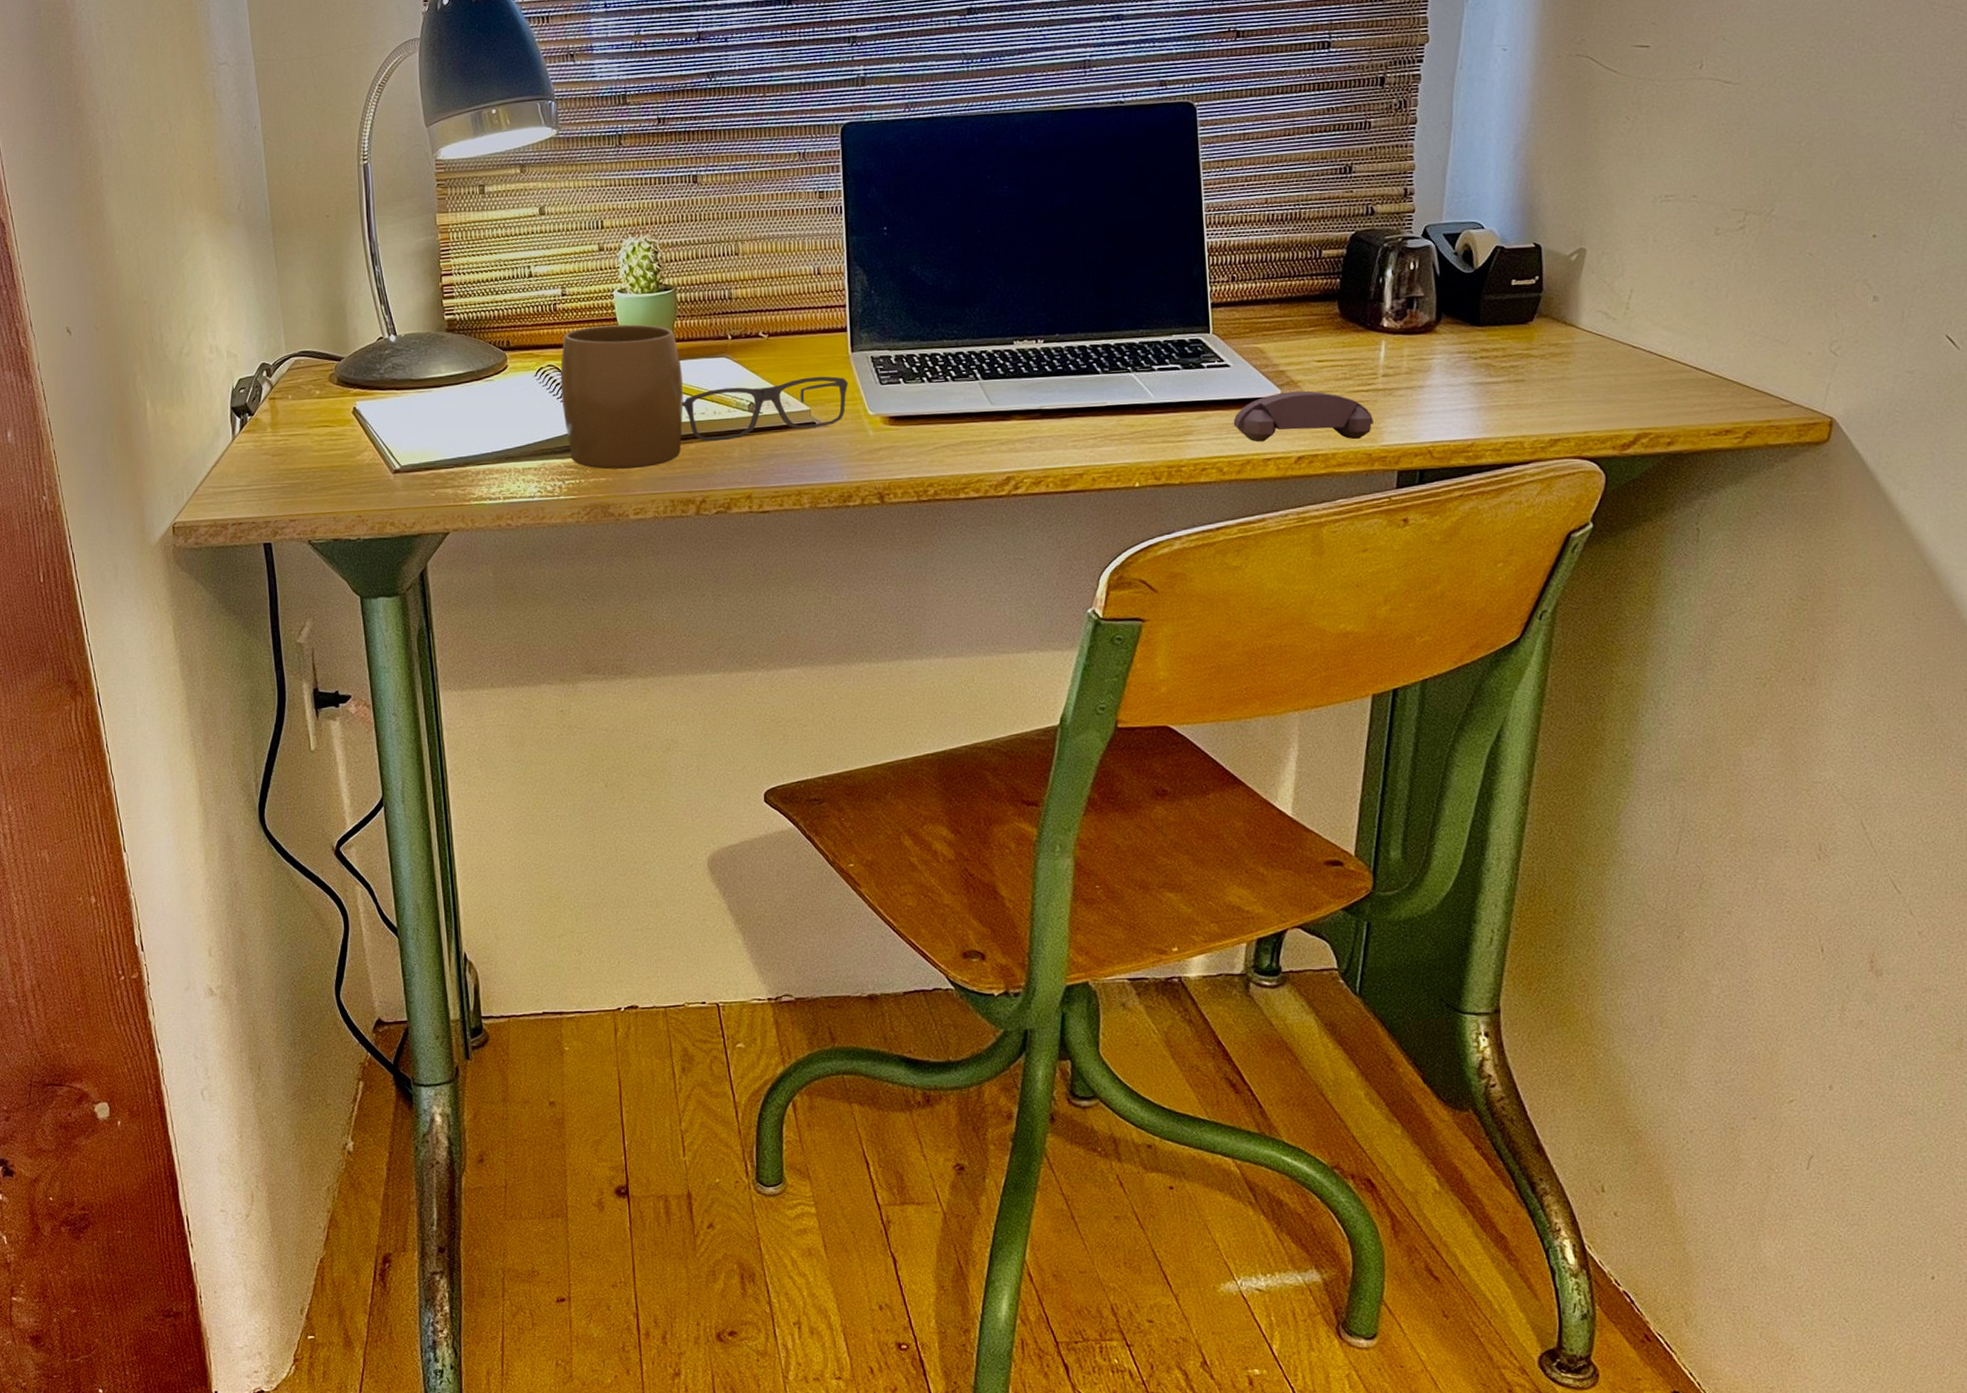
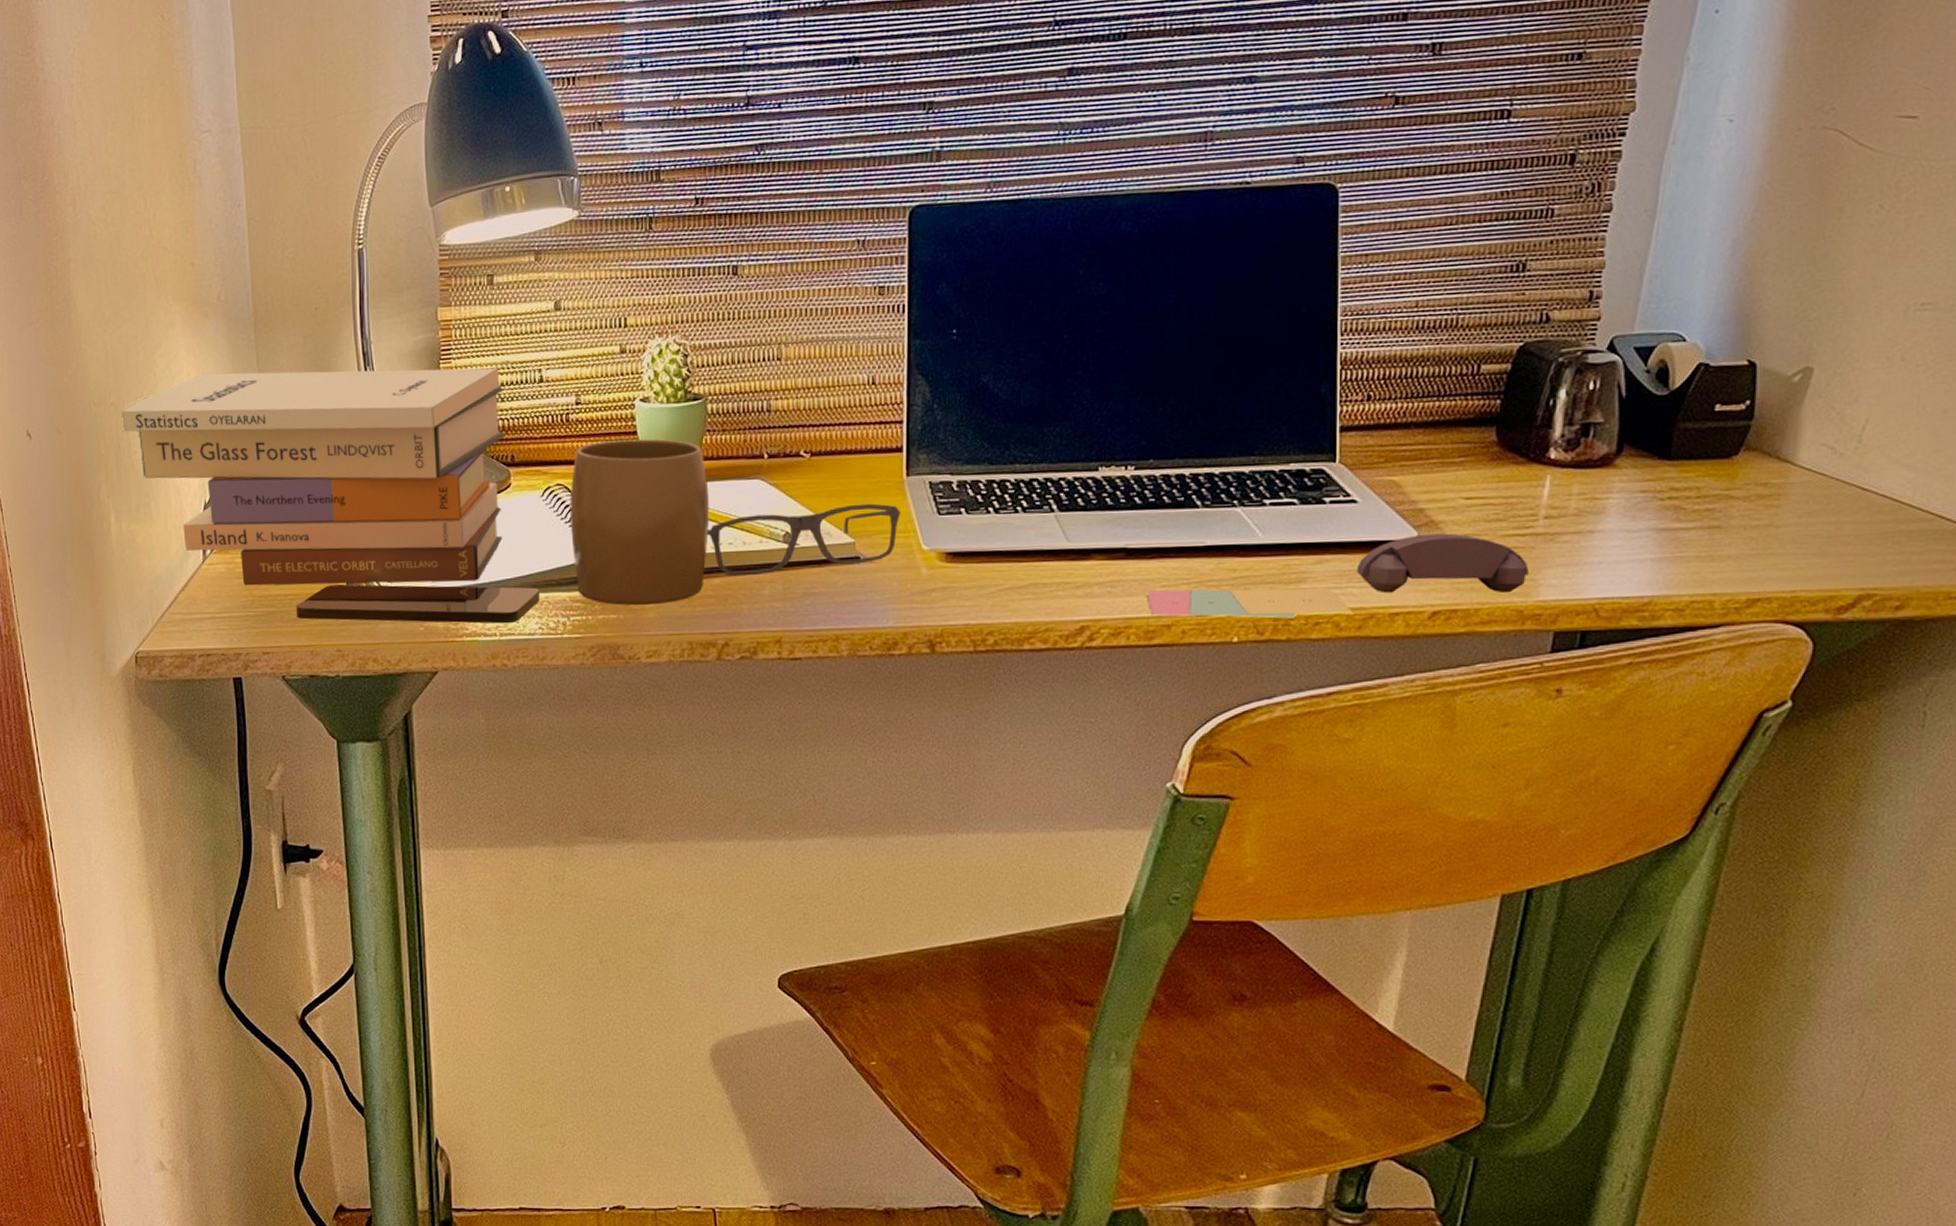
books: none [154,265,502,461] -> present [122,367,505,586]
phone: none [318,456,538,490] -> present [296,584,540,624]
sticky notes: none [1059,438,1232,467] -> present [1145,587,1352,618]

